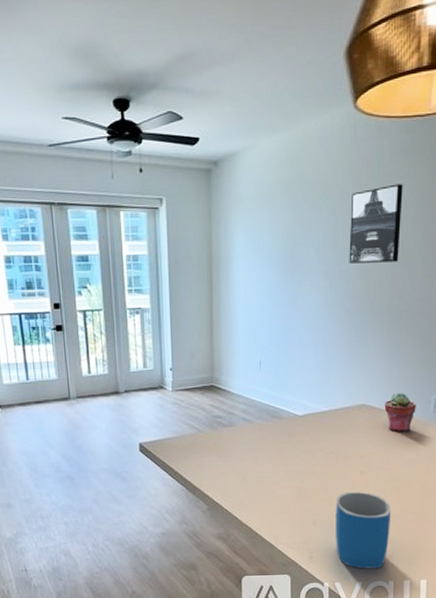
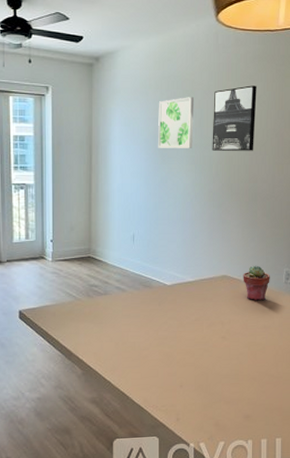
wall art: none [286,202,328,263] -> present [158,97,194,148]
mug: present [336,491,391,569] -> none [200,355,249,429]

